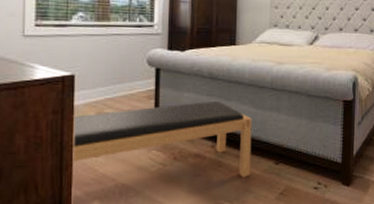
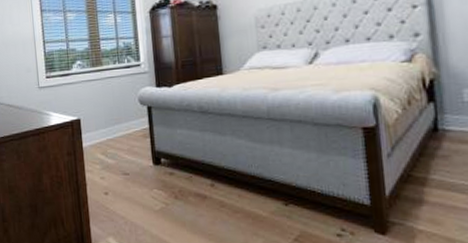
bench: present [72,102,253,177] -> none [83,137,257,219]

